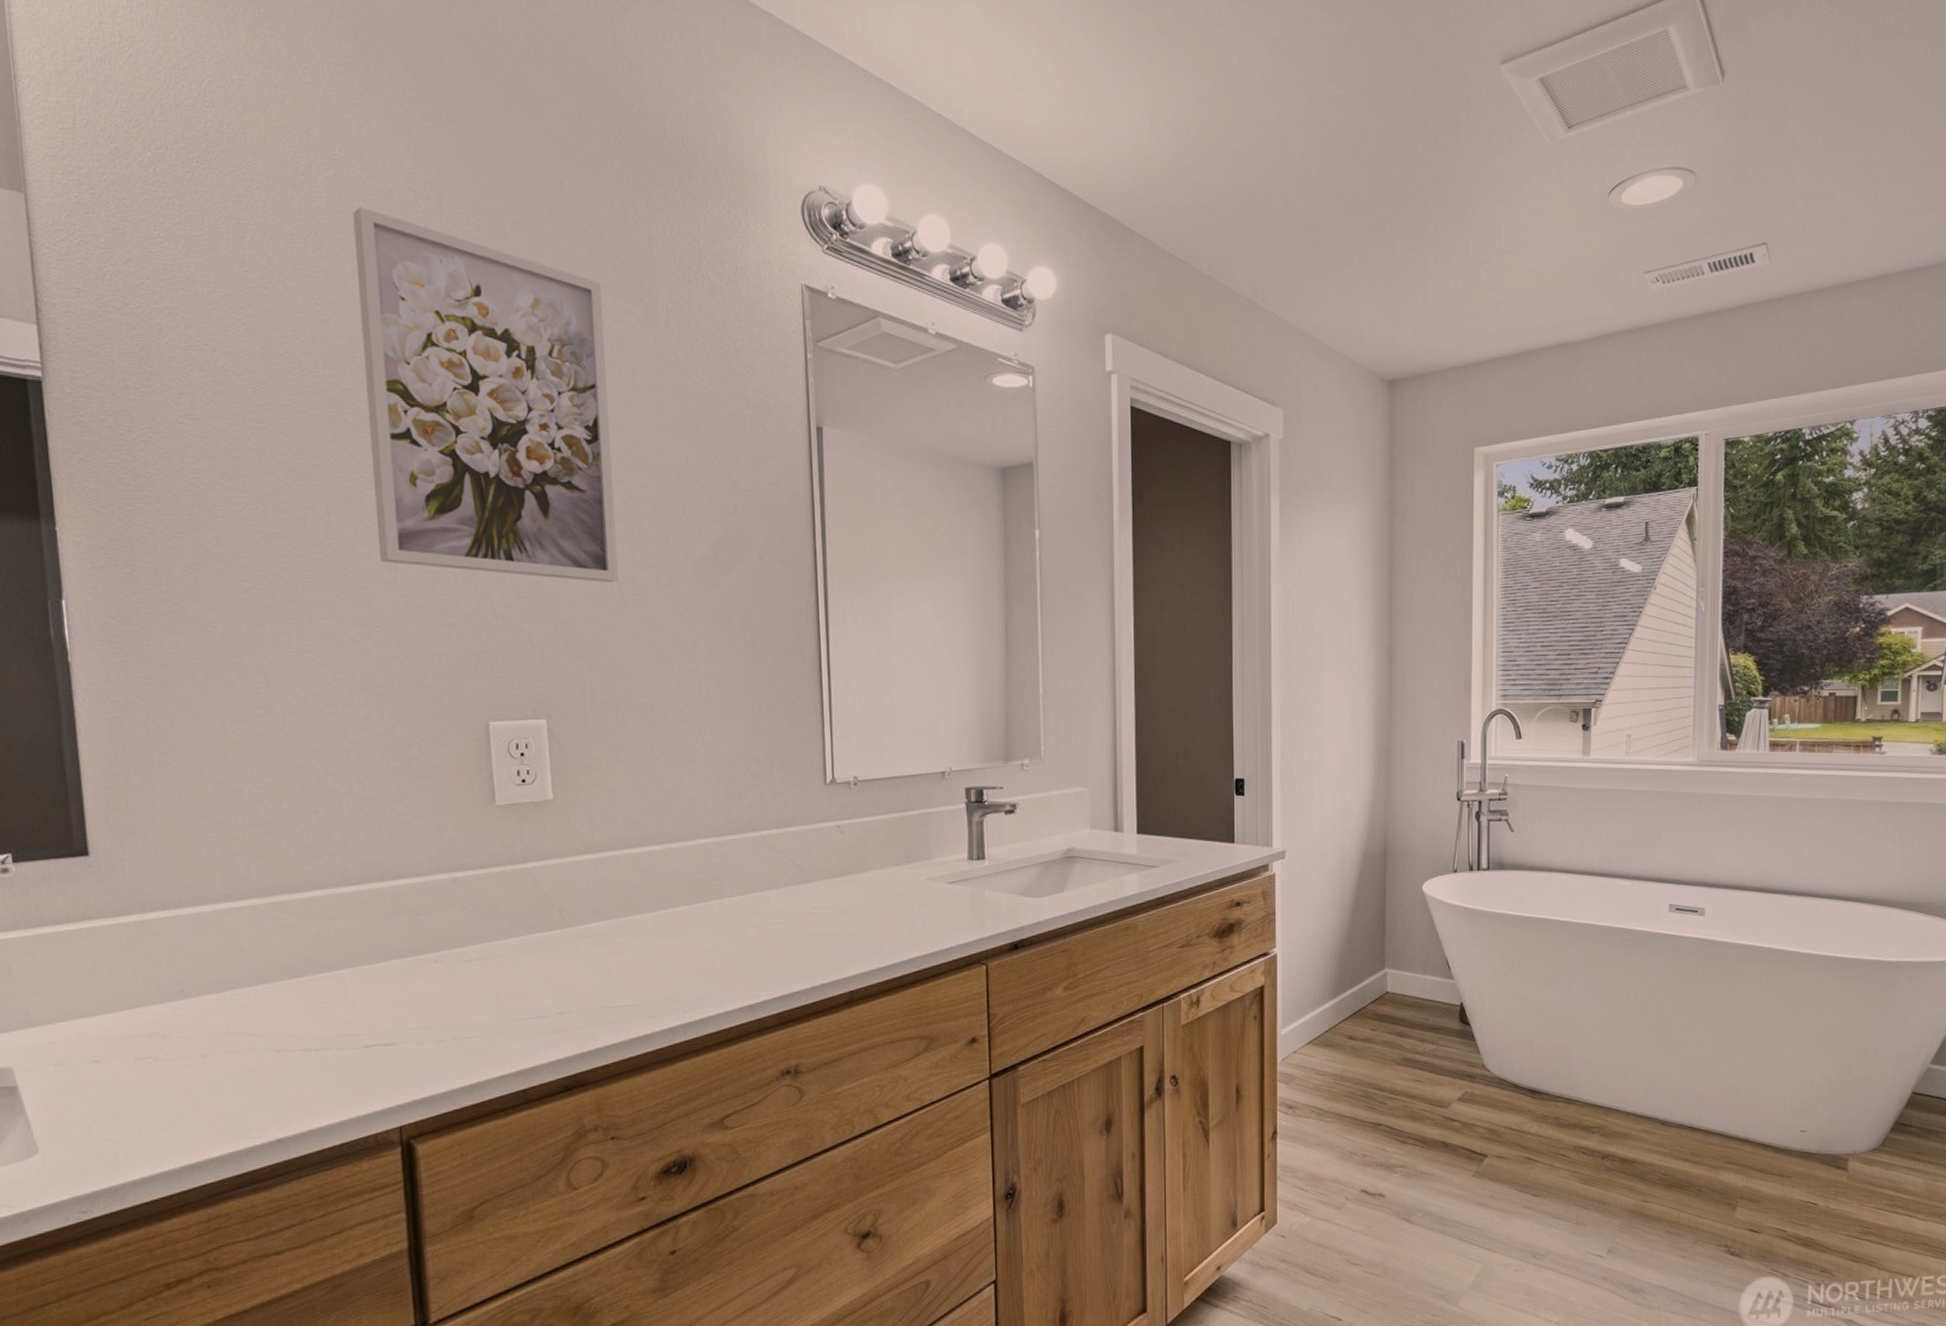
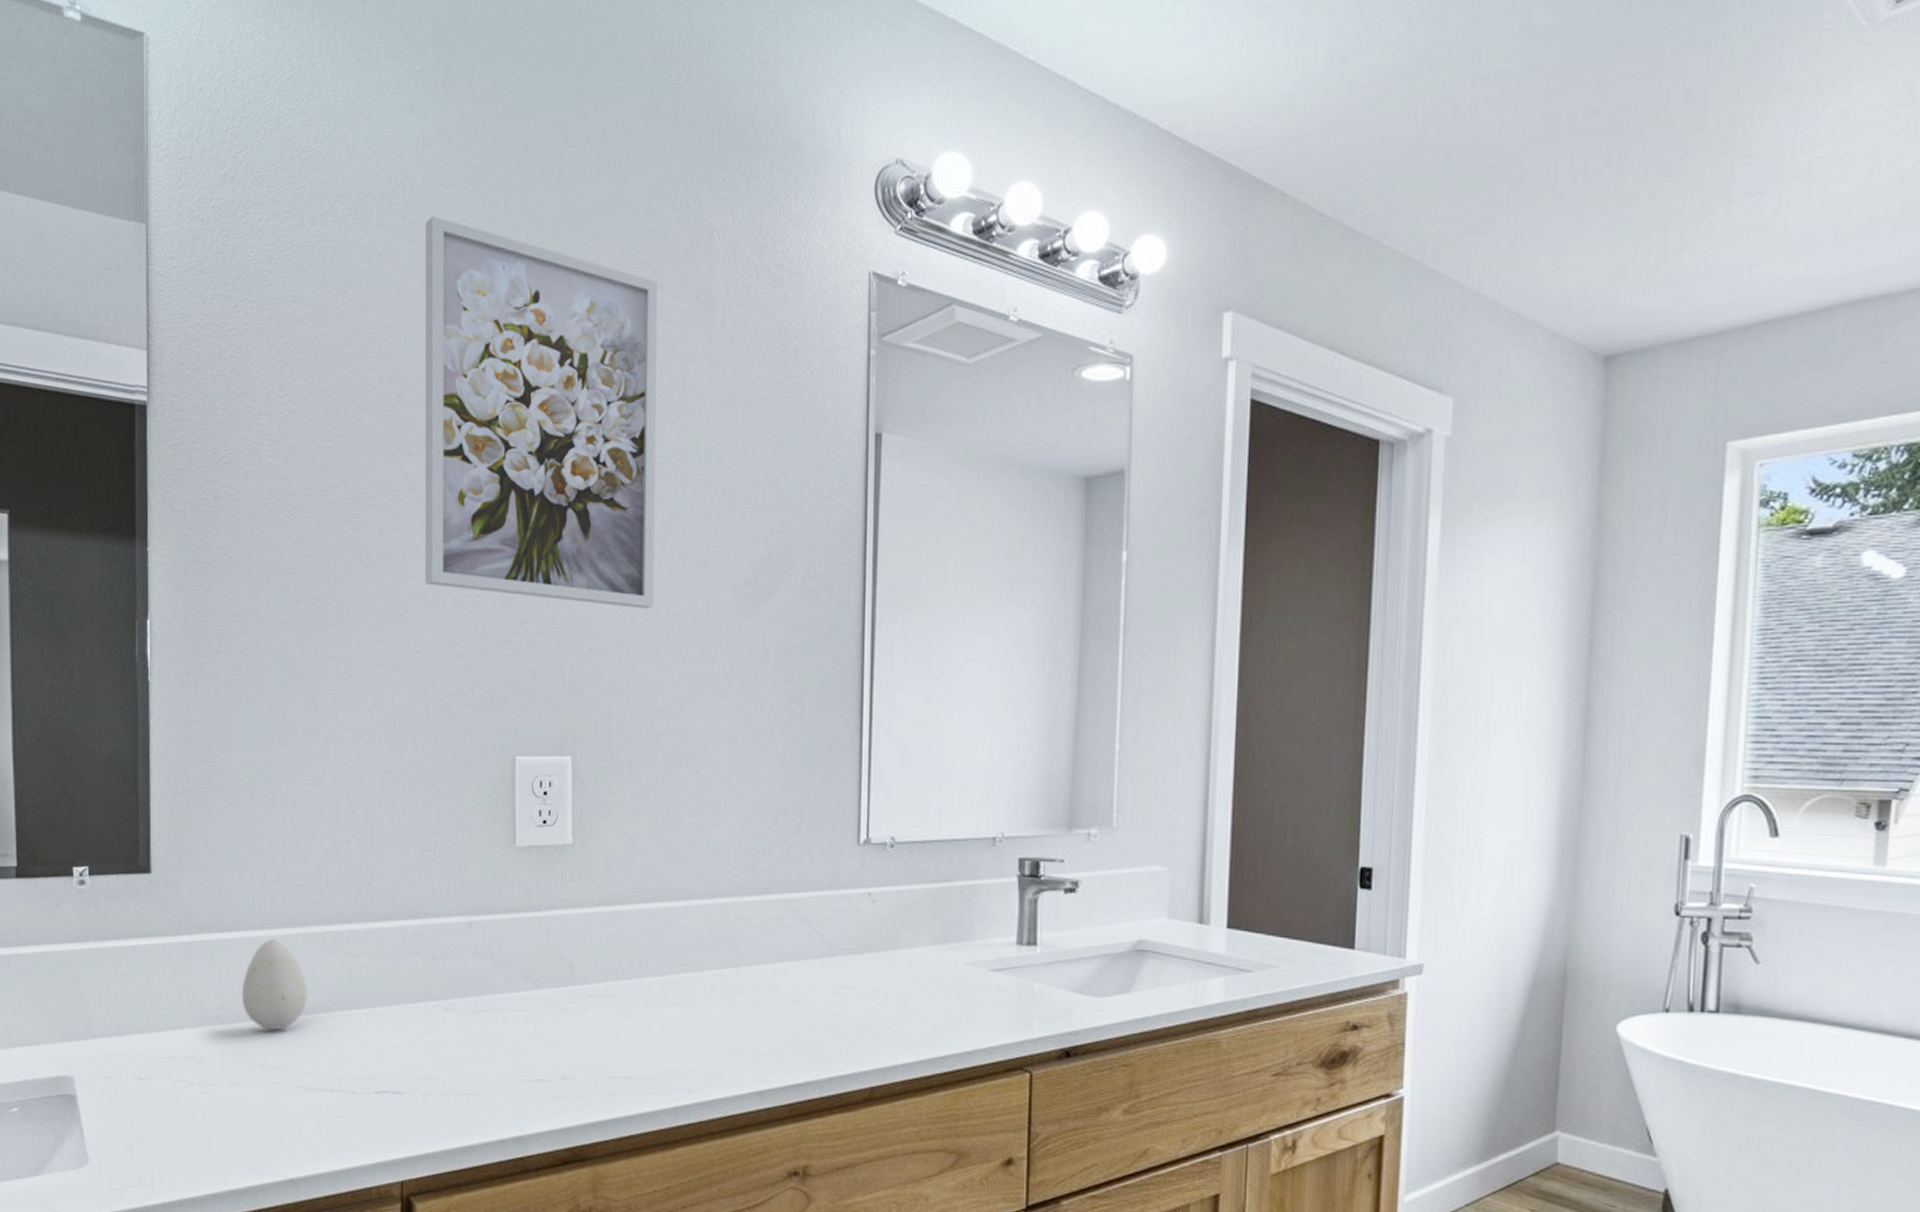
decorative egg: none [206,911,283,999] -> present [241,939,308,1031]

